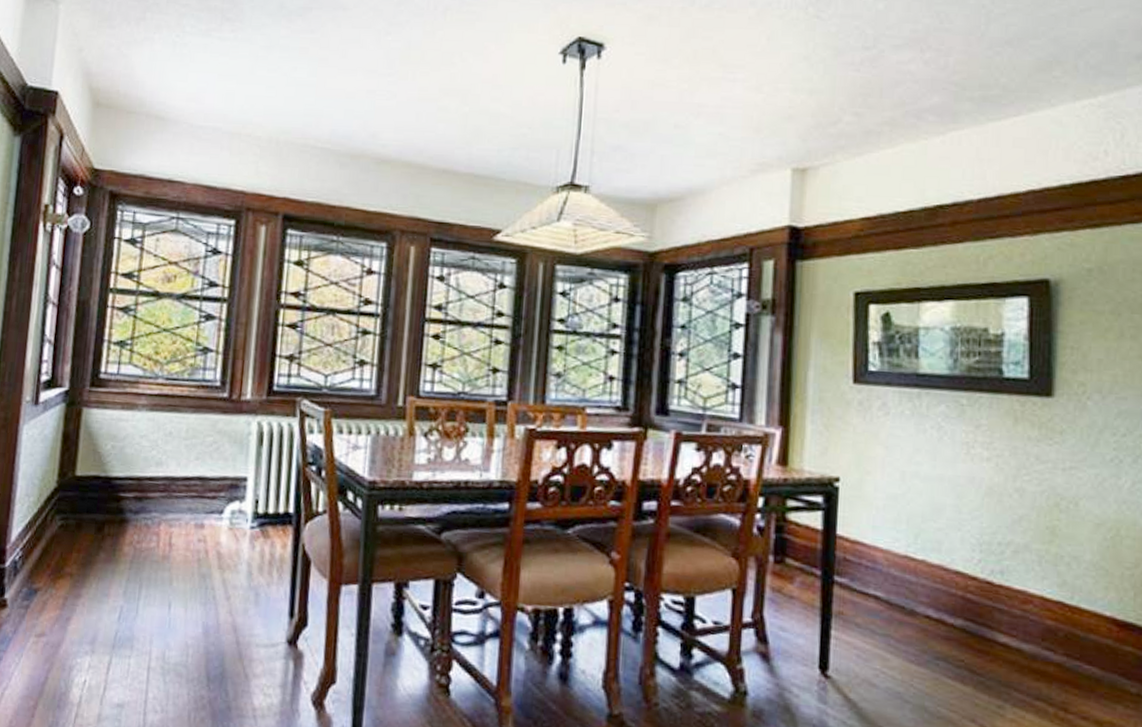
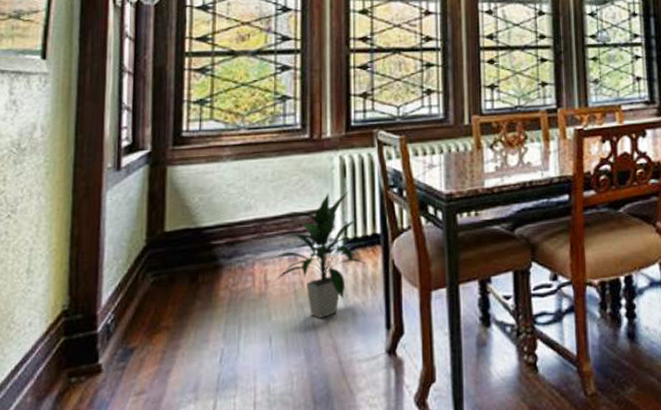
indoor plant: none [174,460,276,593] -> present [267,192,367,318]

